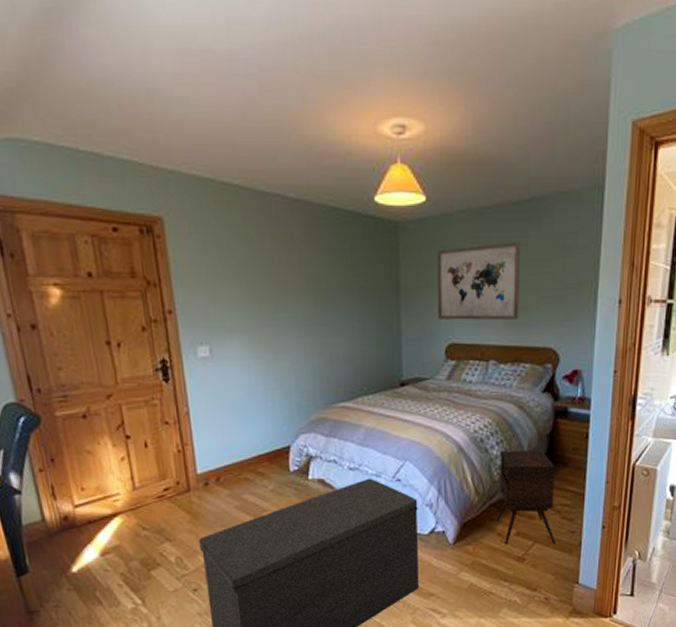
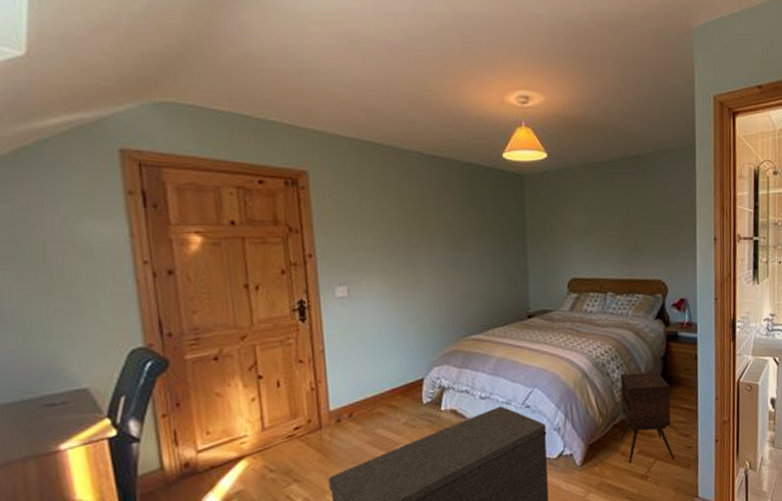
wall art: present [438,242,521,321] -> none [558,191,631,258]

